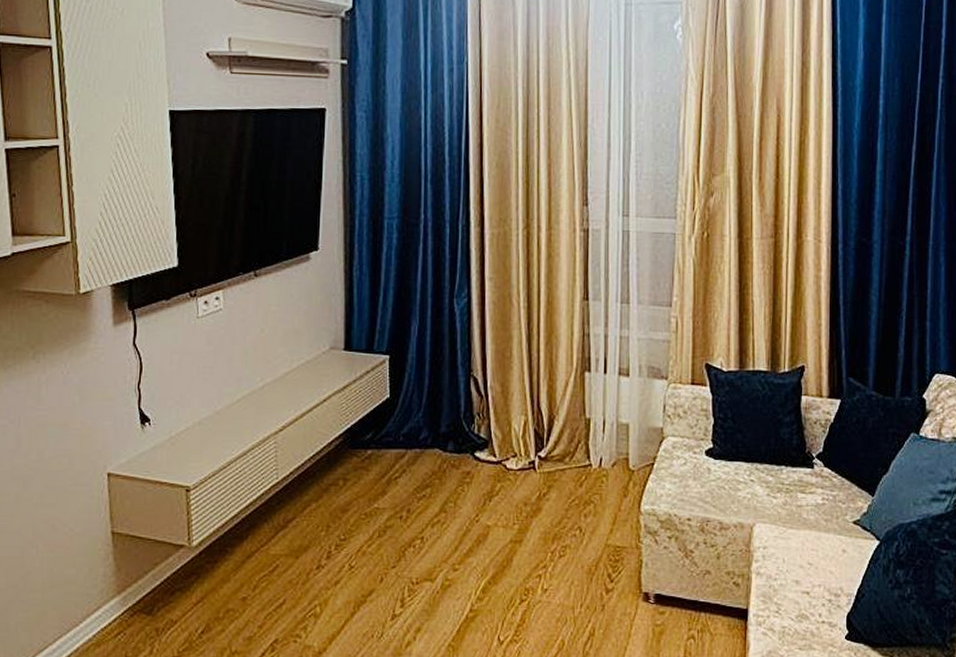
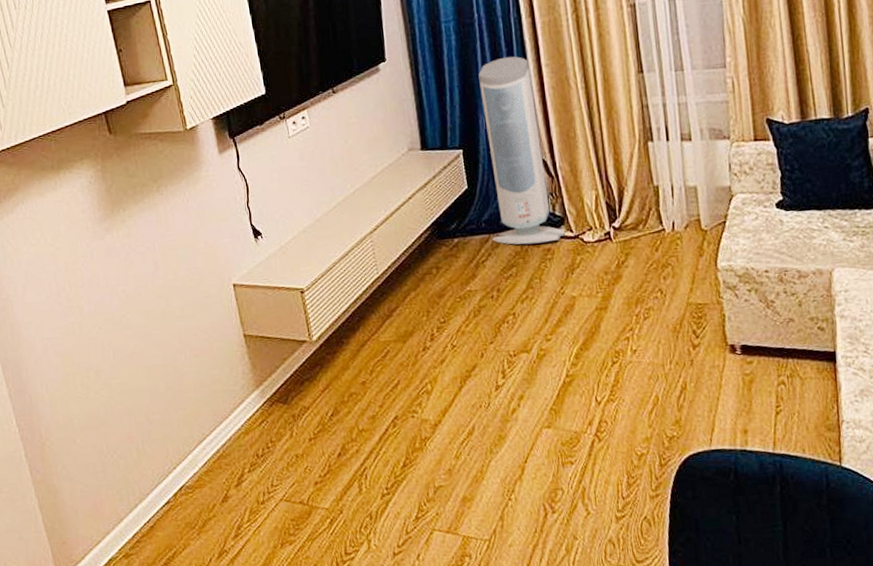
air purifier: none [409,264,489,465] -> present [478,56,566,245]

